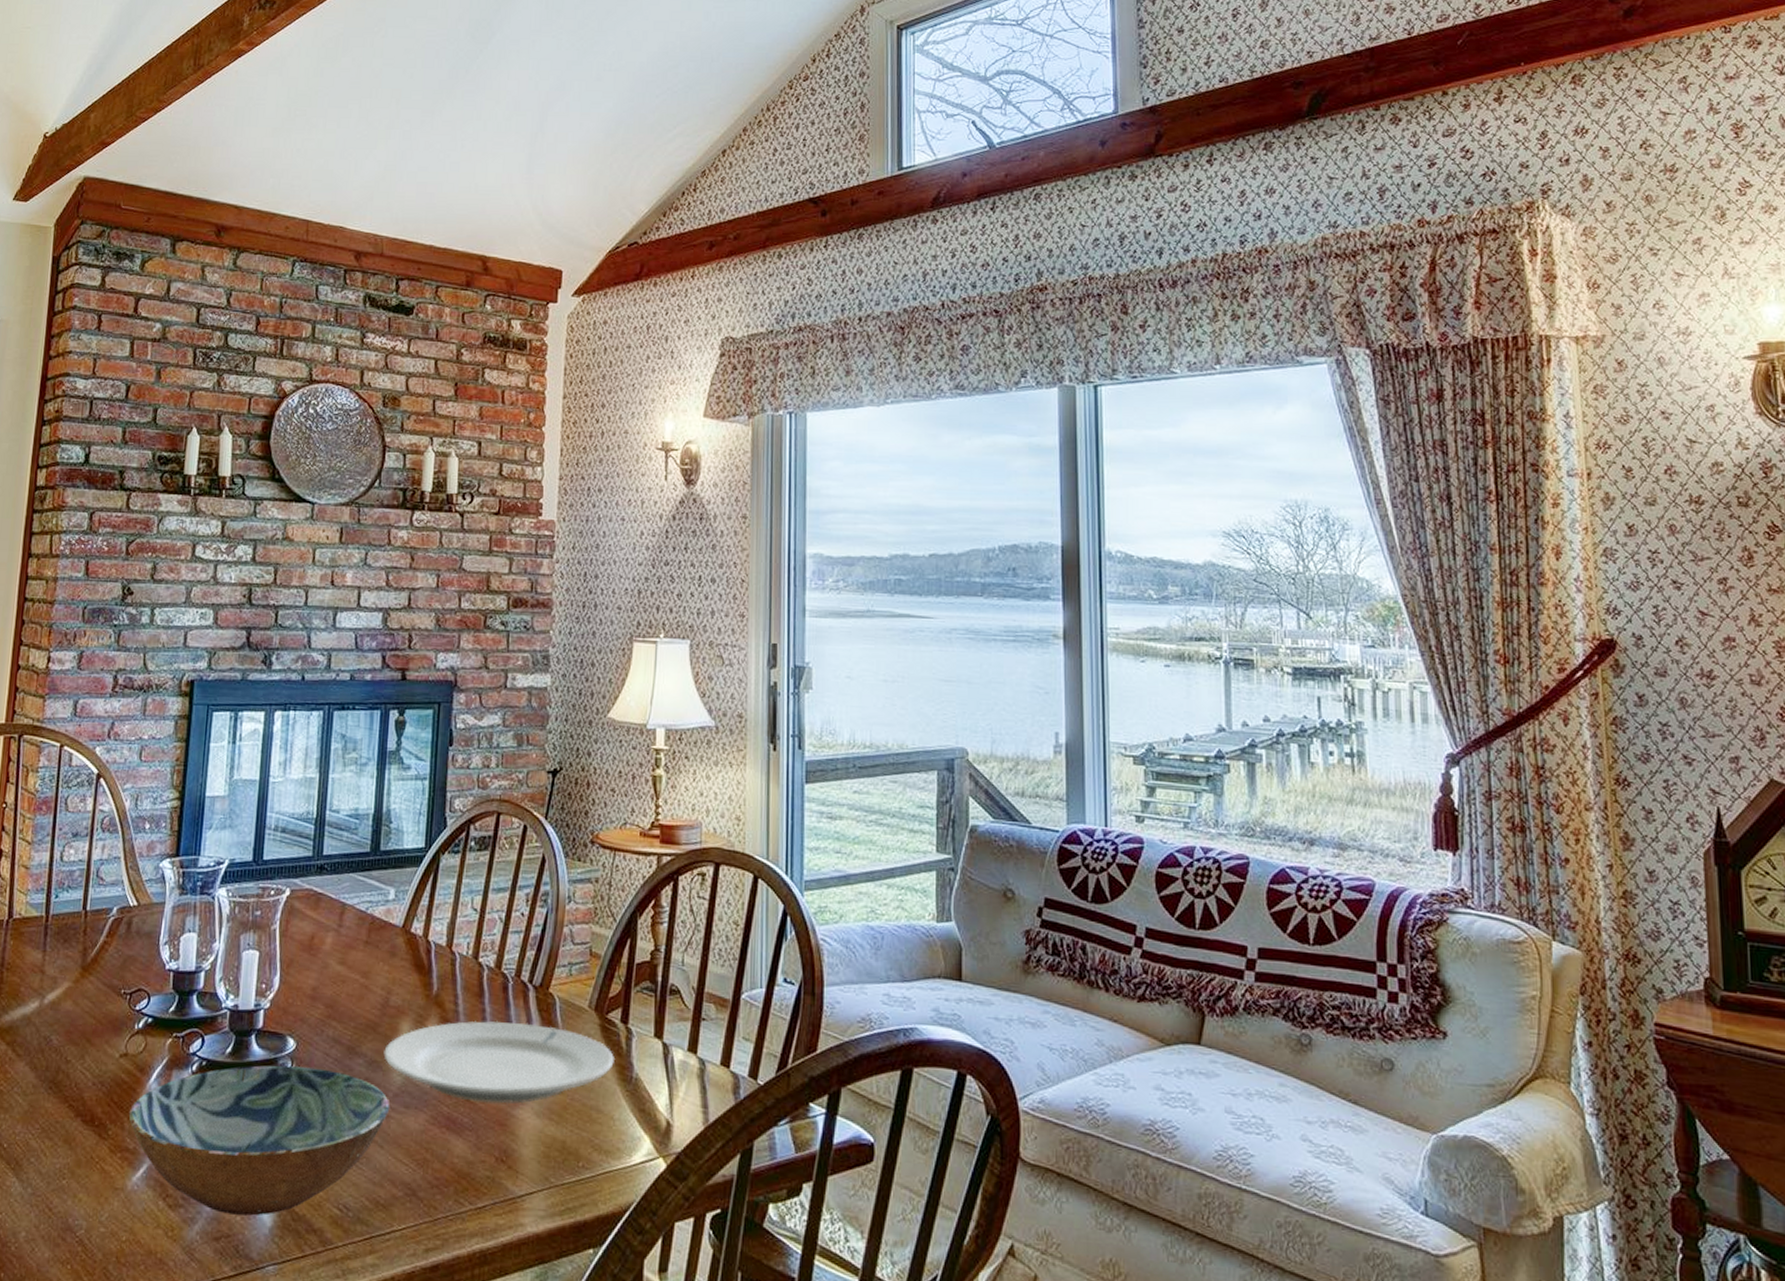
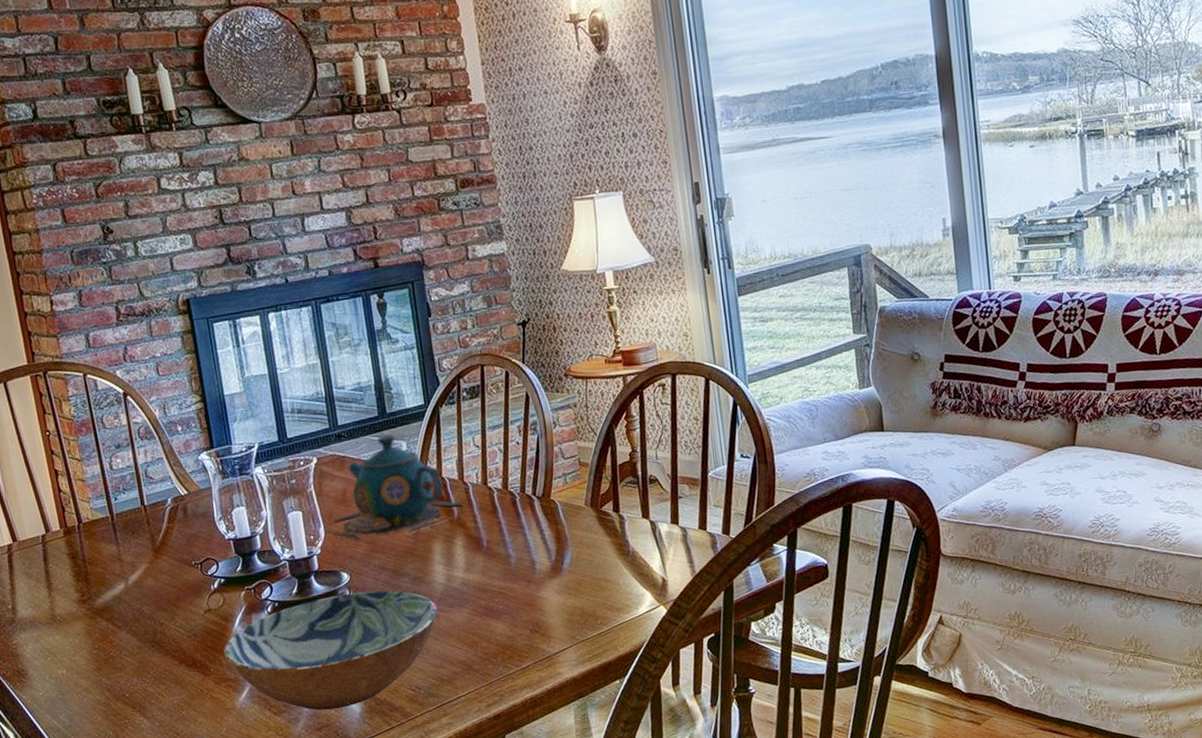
teapot: none [282,876,447,1004] -> present [327,434,464,540]
plate: present [383,1020,614,1104] -> none [423,525,613,593]

